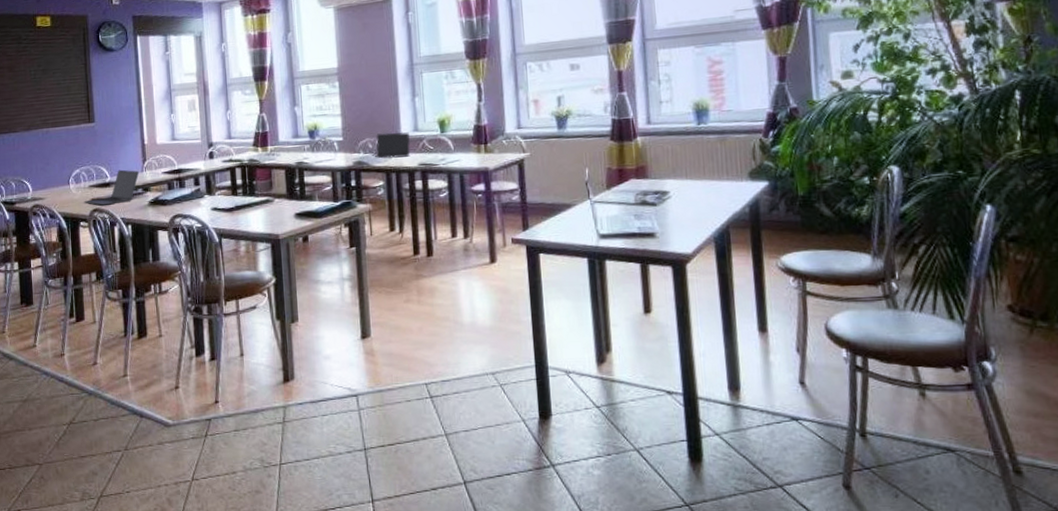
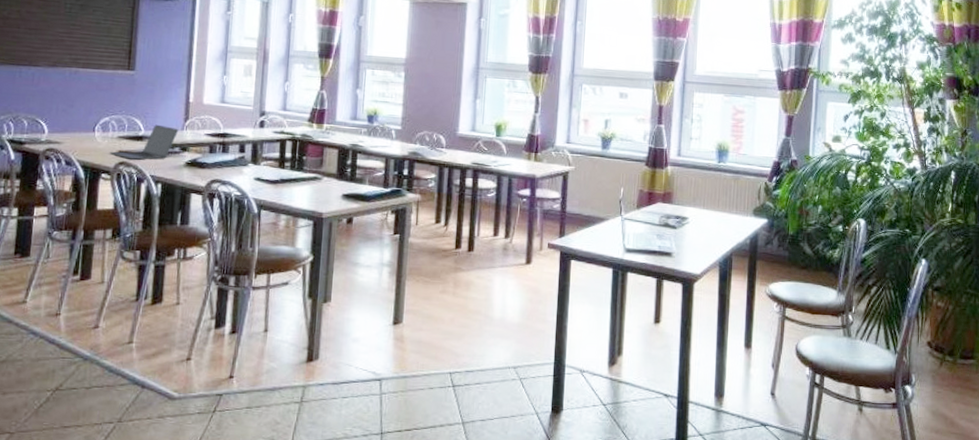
laptop: present [375,131,410,159] -> none [431,128,466,154]

